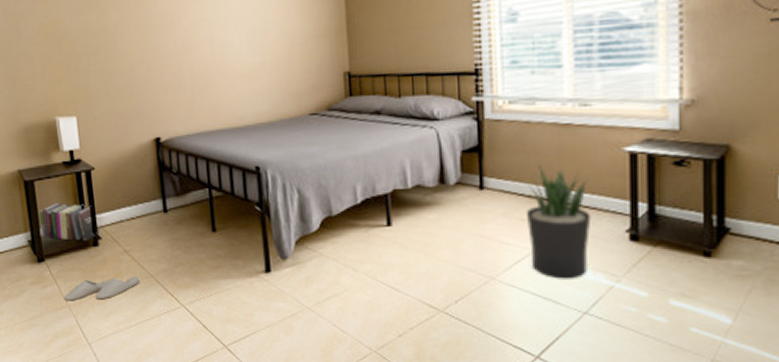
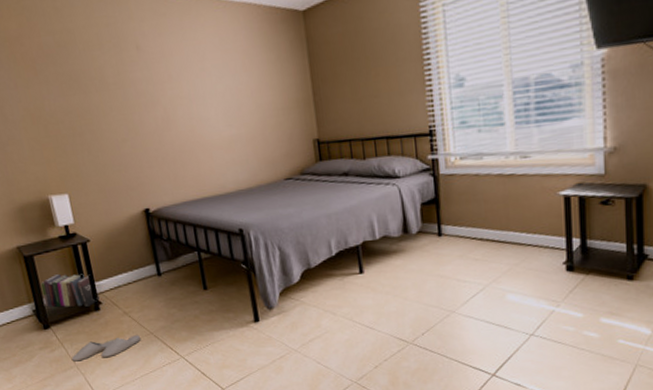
planter: present [525,163,592,278] -> none [478,210,534,307]

